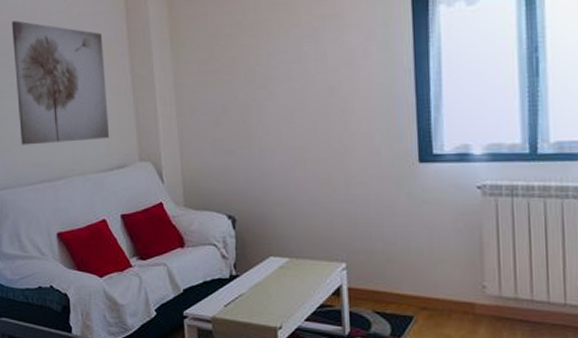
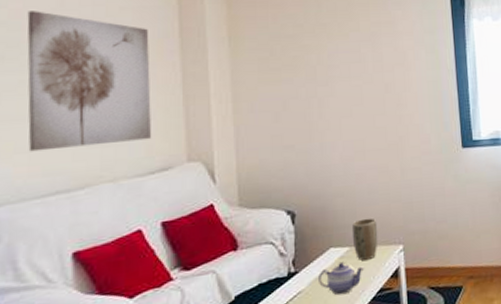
teapot: none [259,273,305,304] -> present [318,263,365,296]
plant pot: none [291,231,319,273] -> present [351,218,378,261]

